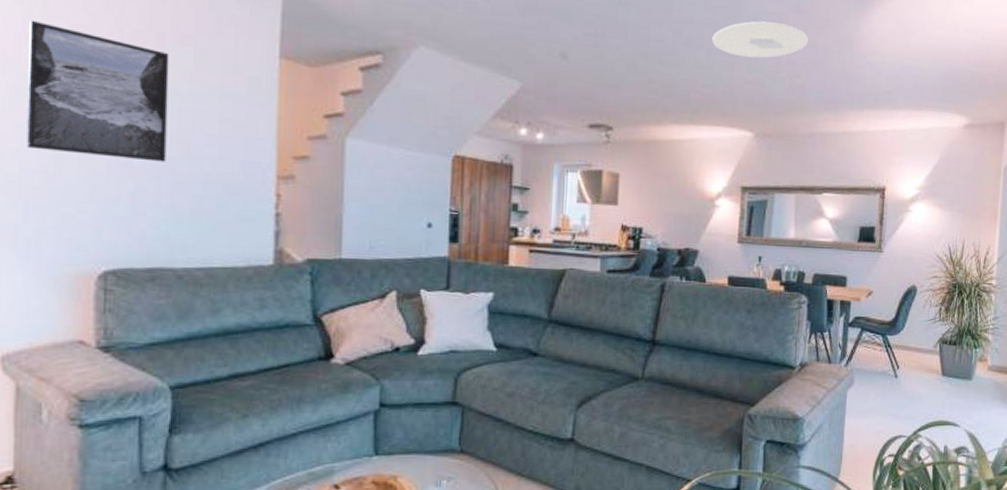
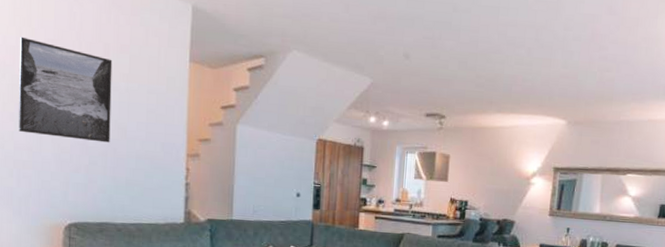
ceiling light: present [712,21,809,59] -> none [532,22,620,55]

